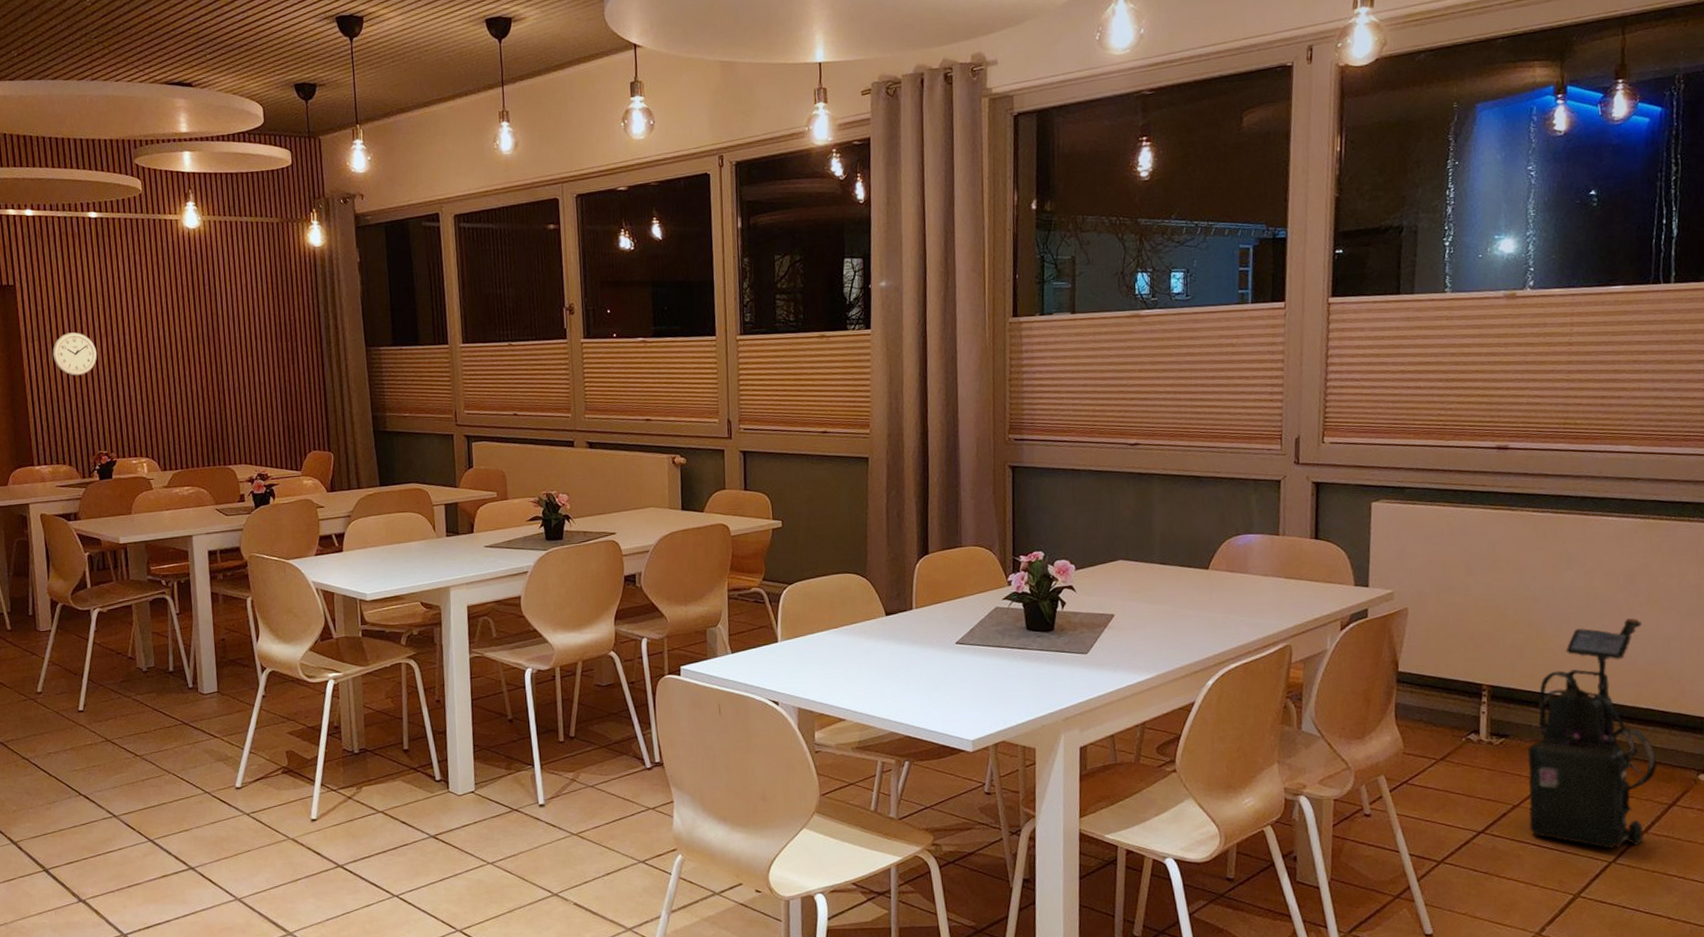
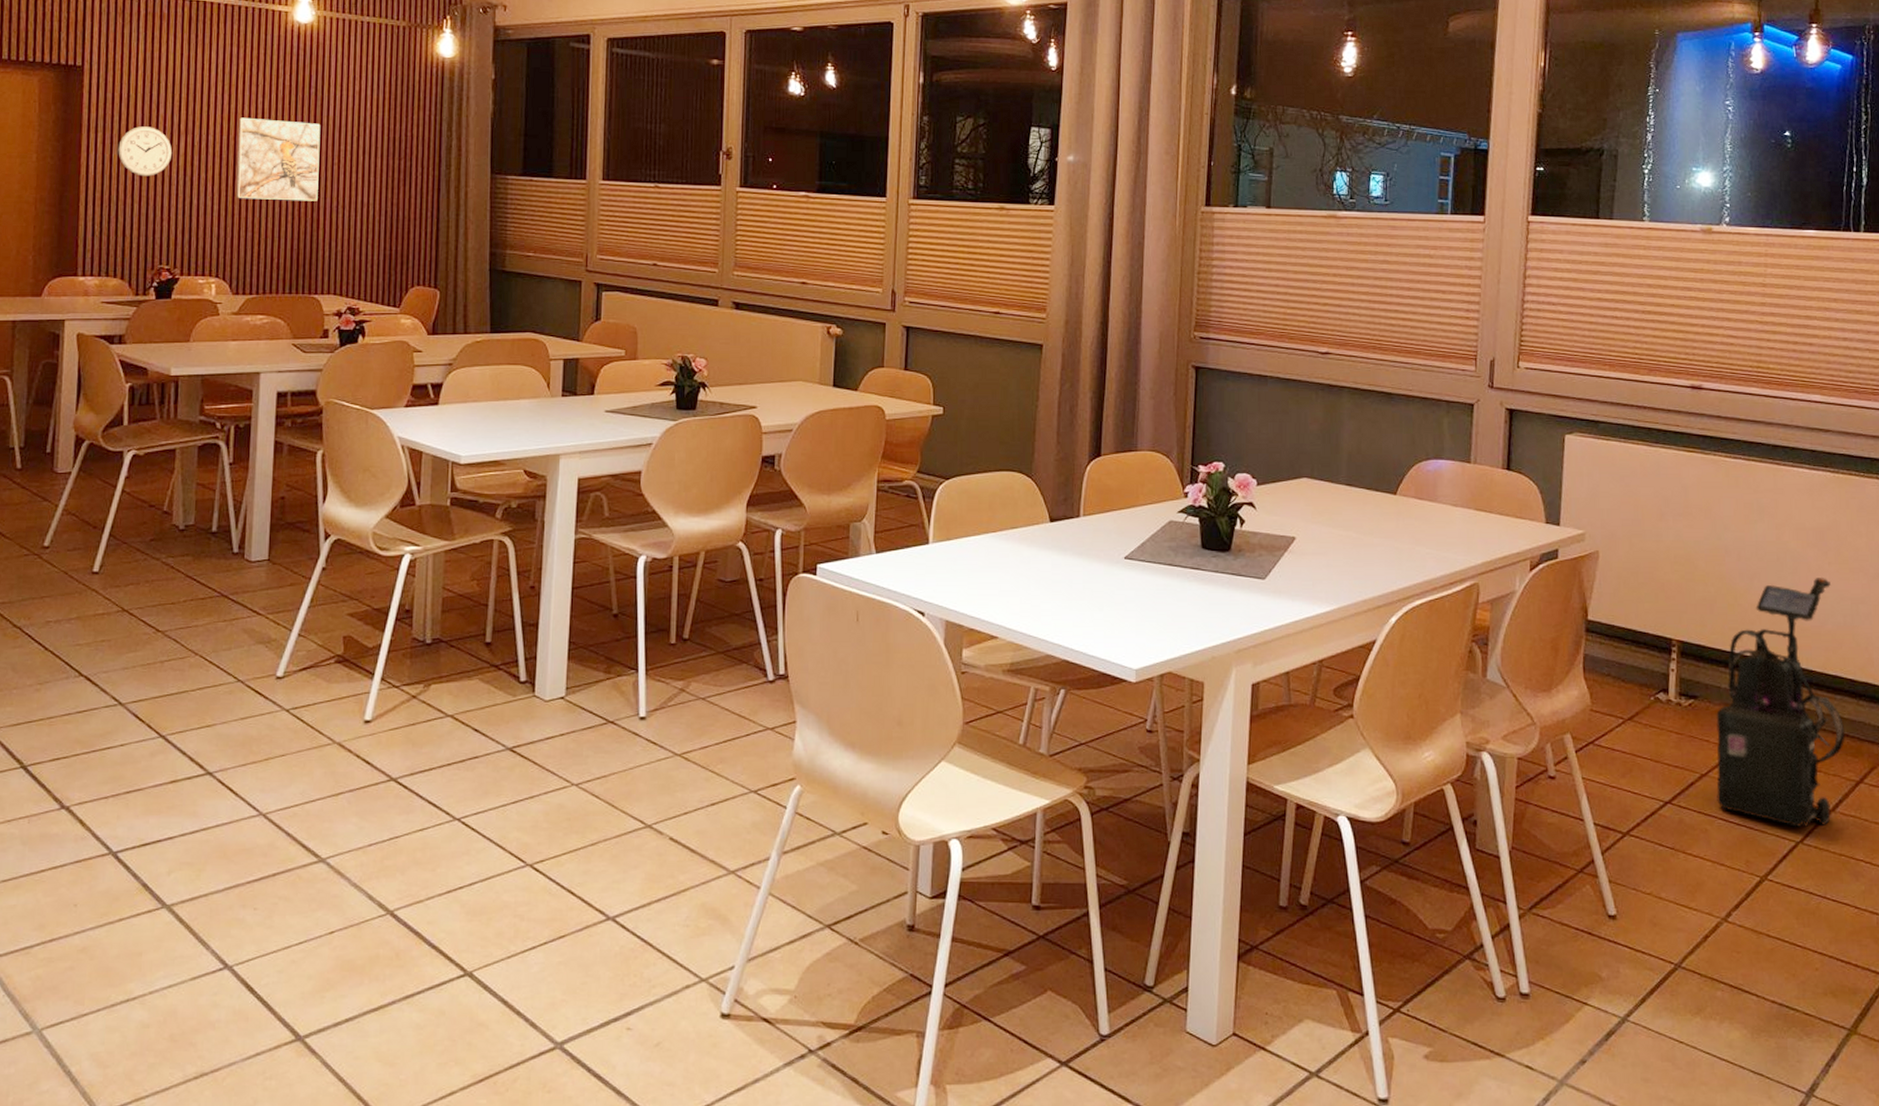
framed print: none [148,316,222,388] -> present [236,117,321,201]

